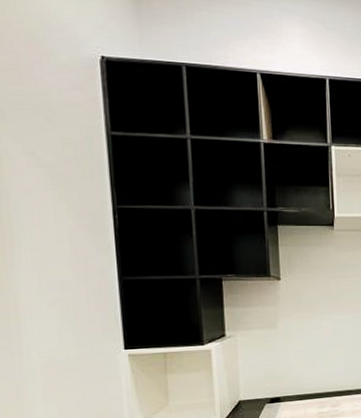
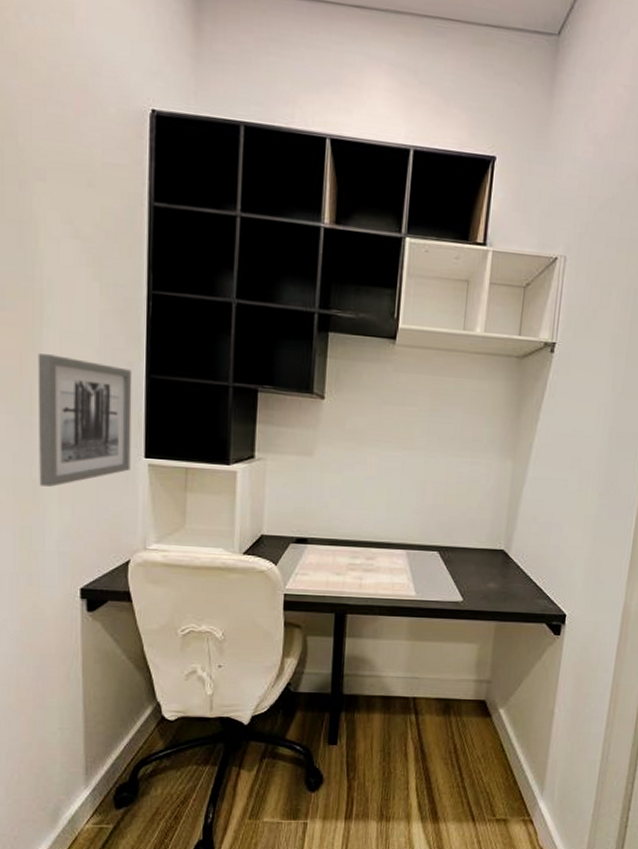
wall art: none [10,269,112,389] -> present [37,353,133,487]

